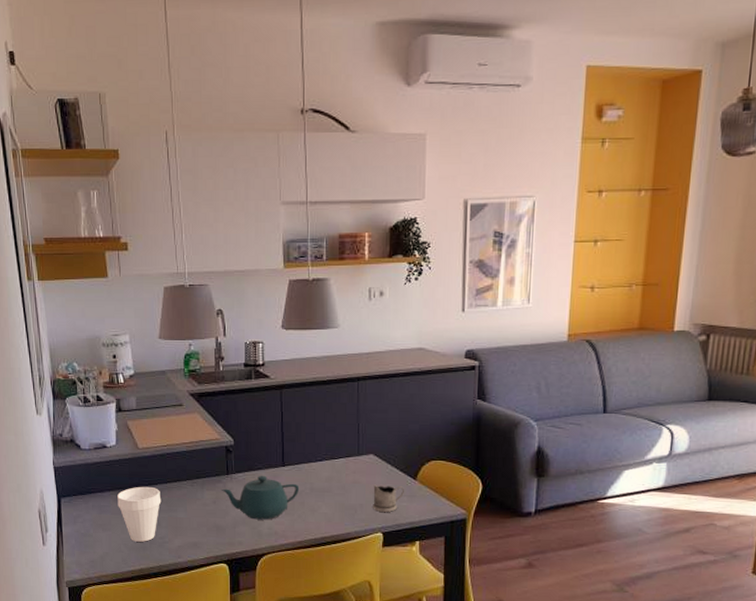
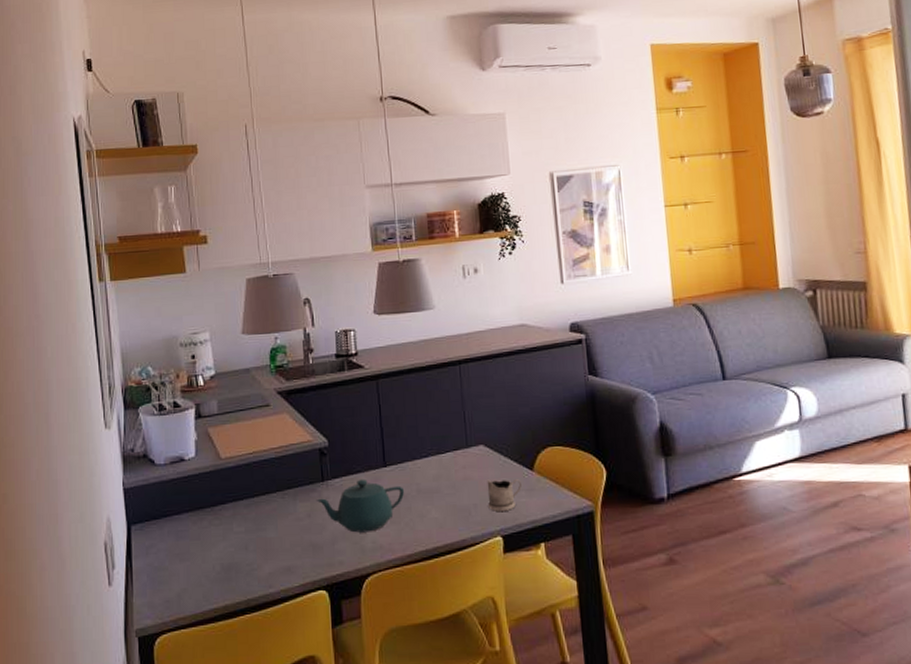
cup: present [117,486,162,542] -> none [197,503,248,572]

